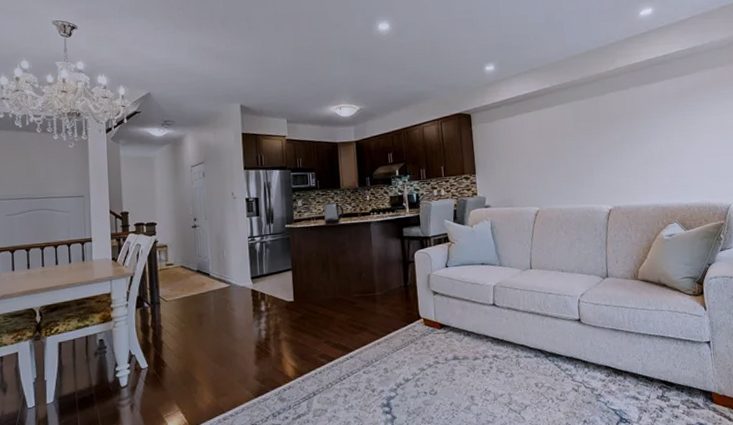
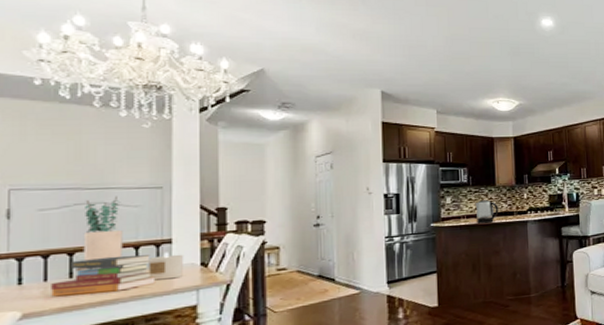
books: none [17,251,83,283] -> present [51,255,156,297]
vase: none [34,203,60,256] -> present [83,196,123,261]
candle: none [77,249,101,272] -> present [149,252,184,281]

